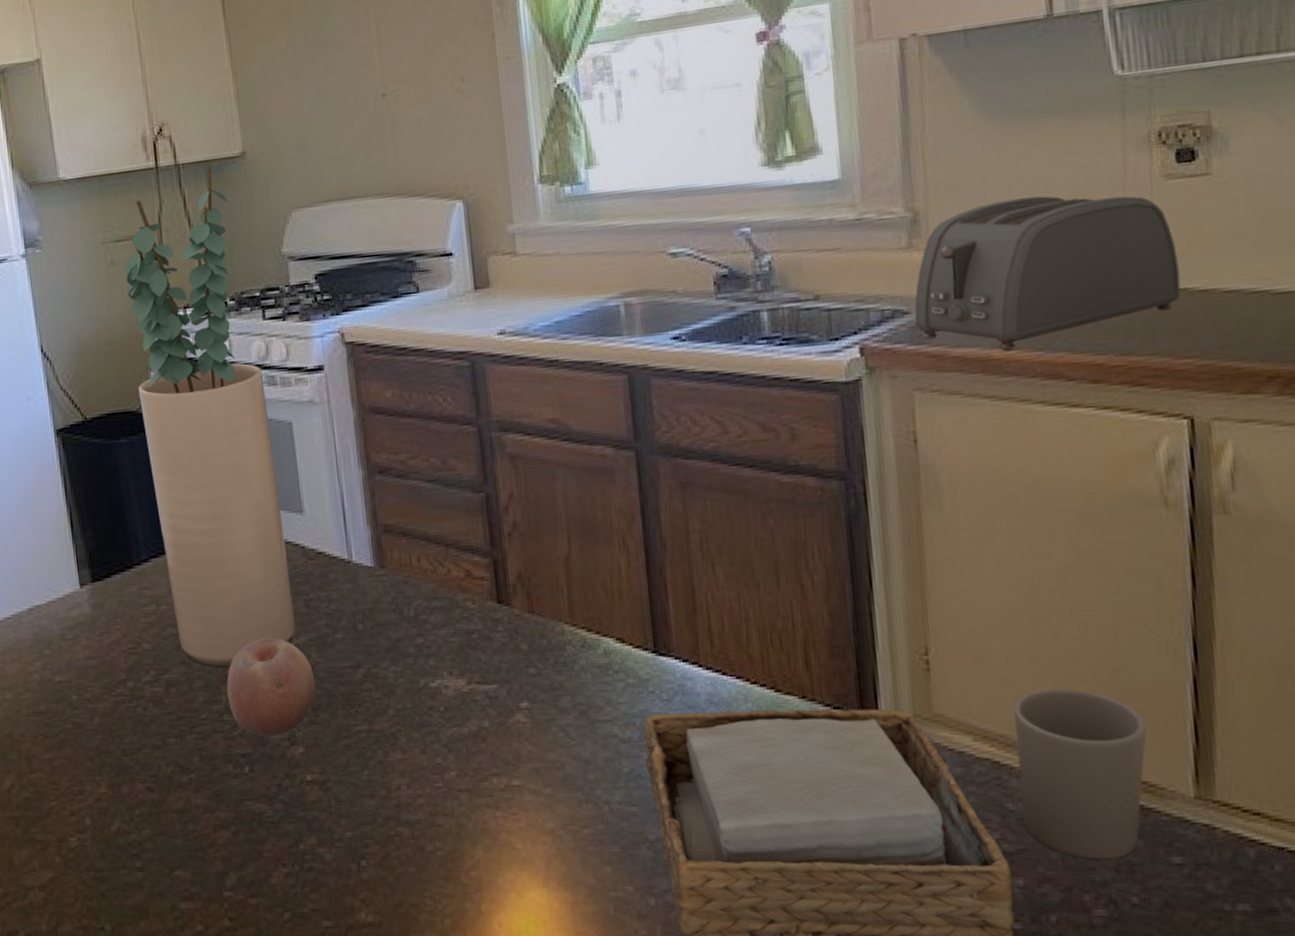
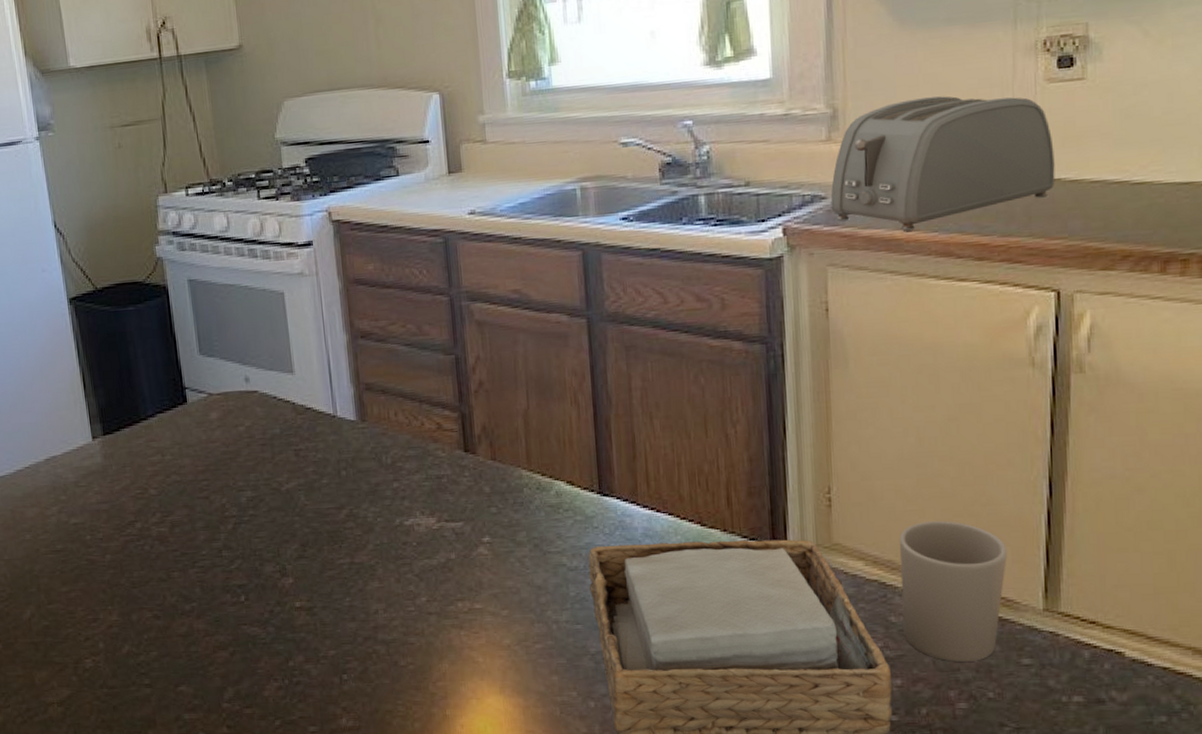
vase: present [125,165,296,667] -> none [131,56,287,510]
fruit: present [227,637,315,737] -> none [225,482,304,570]

